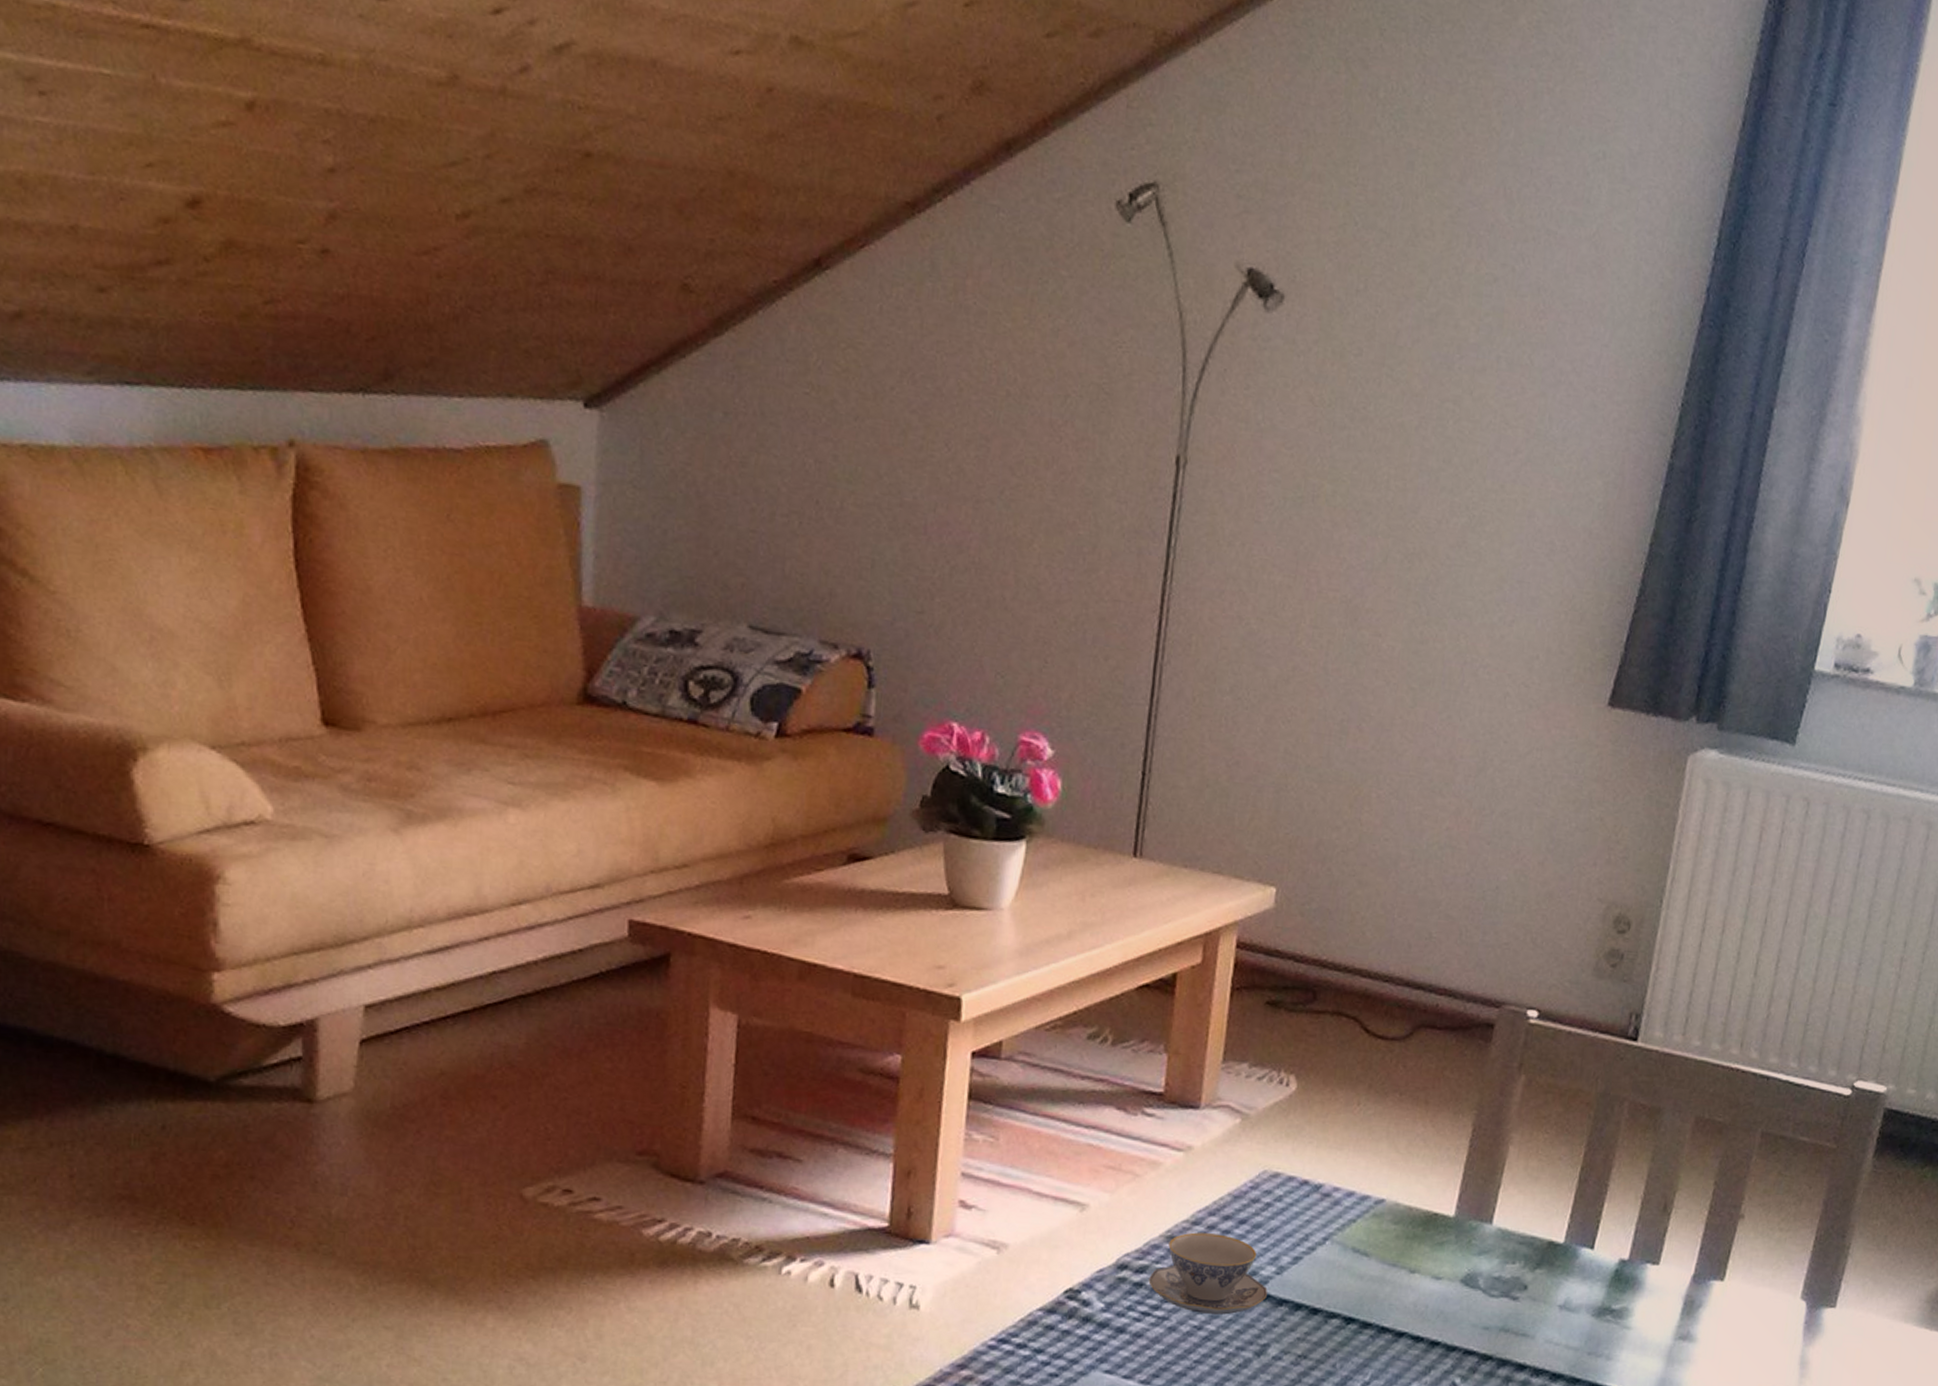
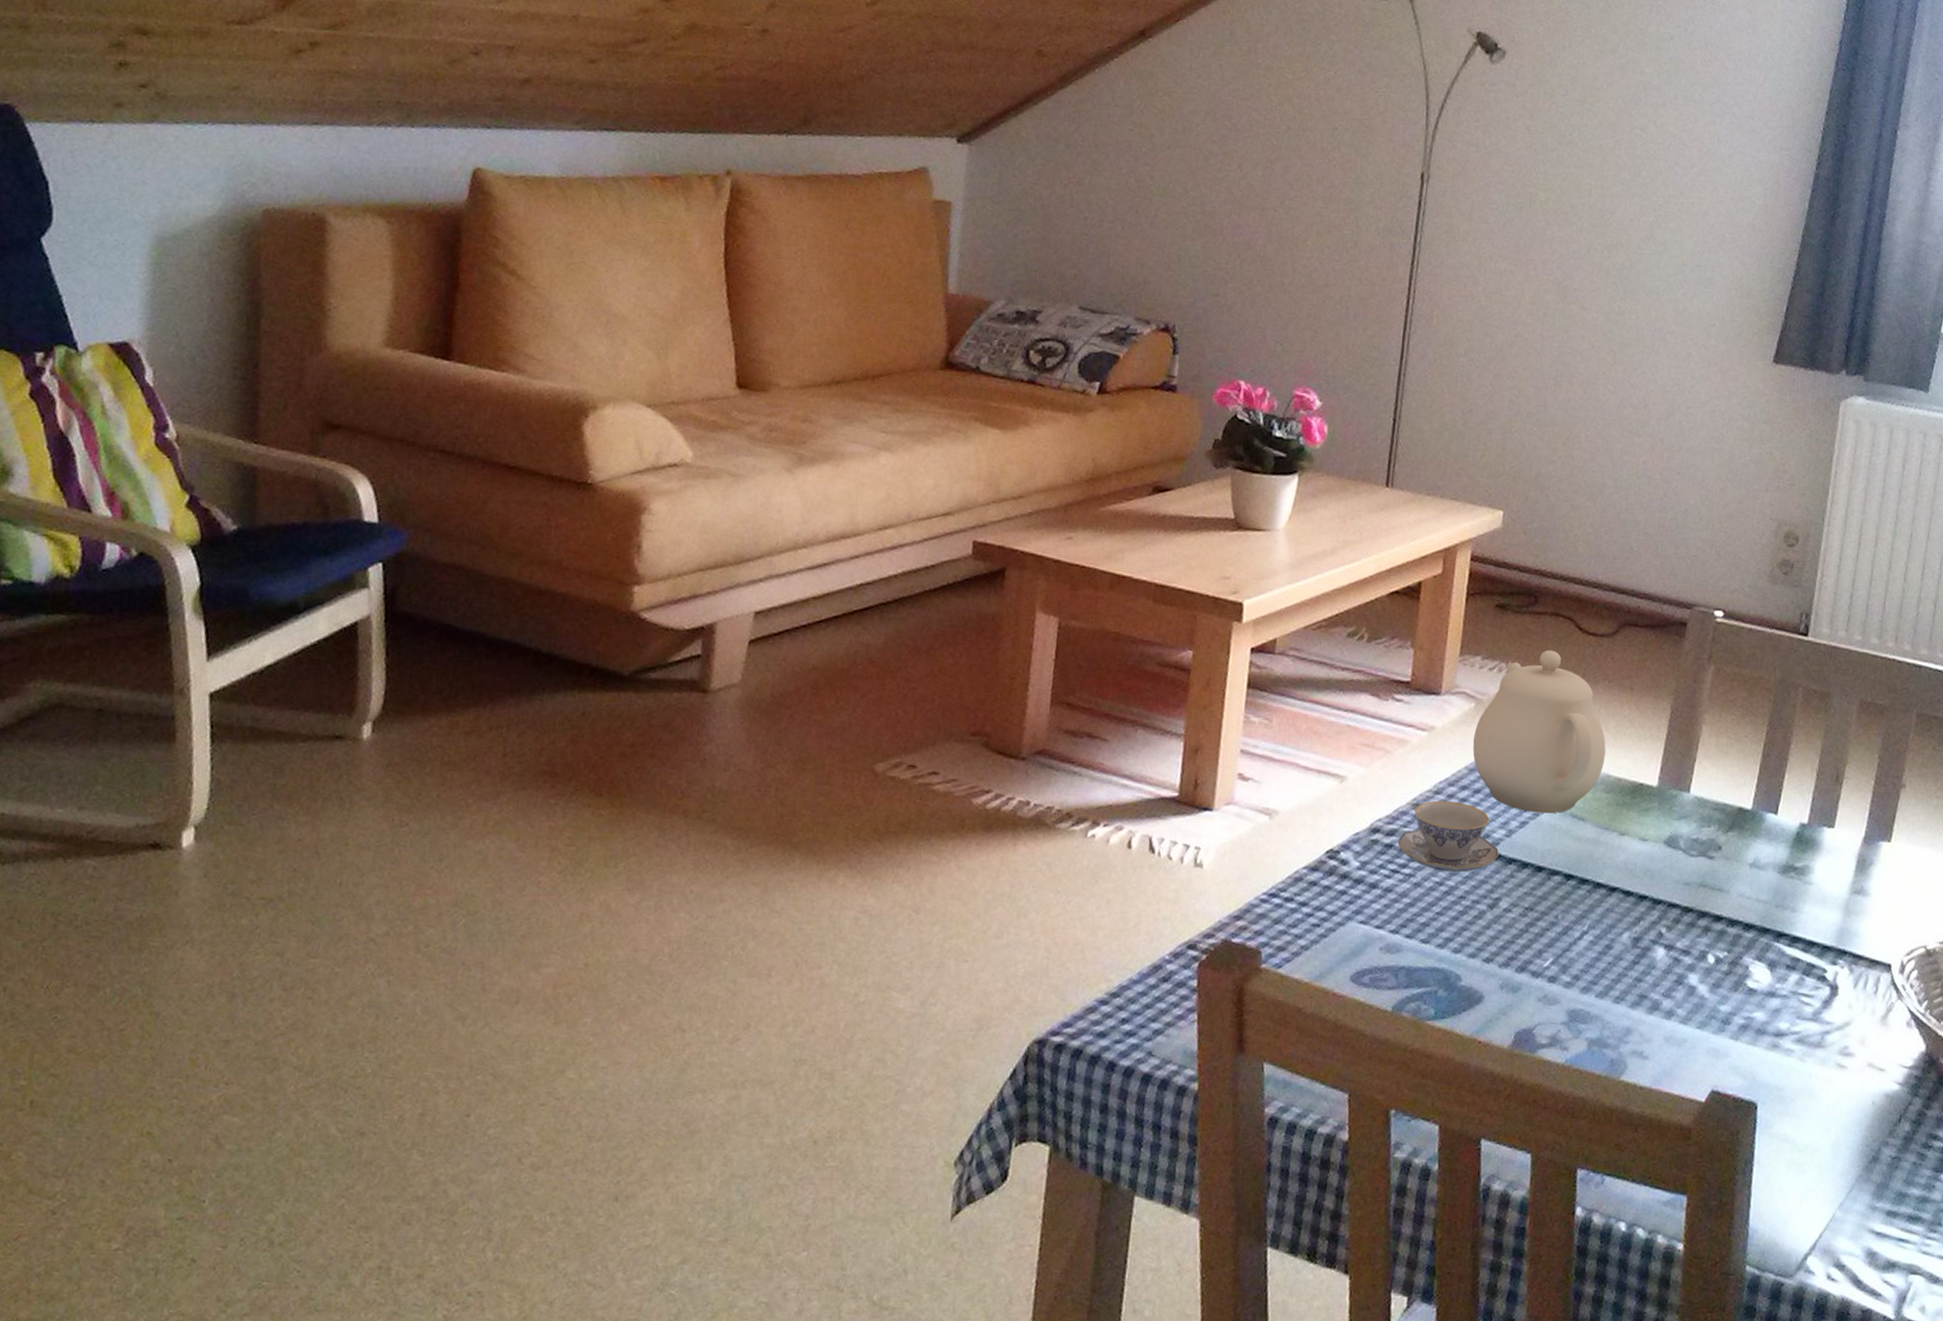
teapot: none [1237,1055,1395,1248] -> present [1473,649,1606,814]

